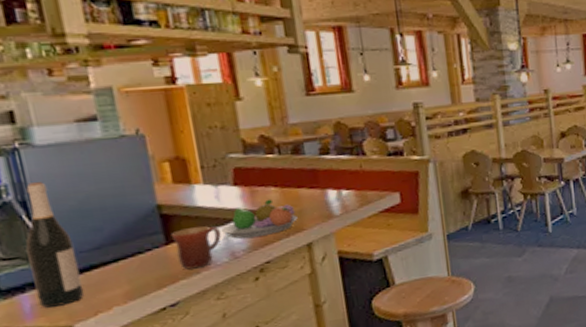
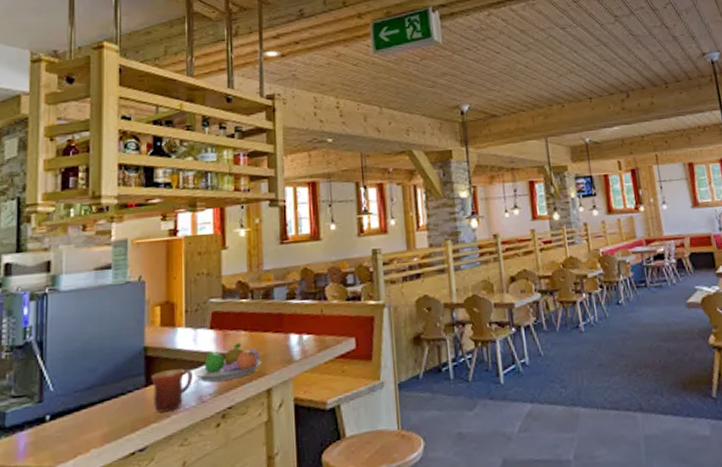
wine bottle: present [25,182,85,308] -> none [32,324,71,447]

